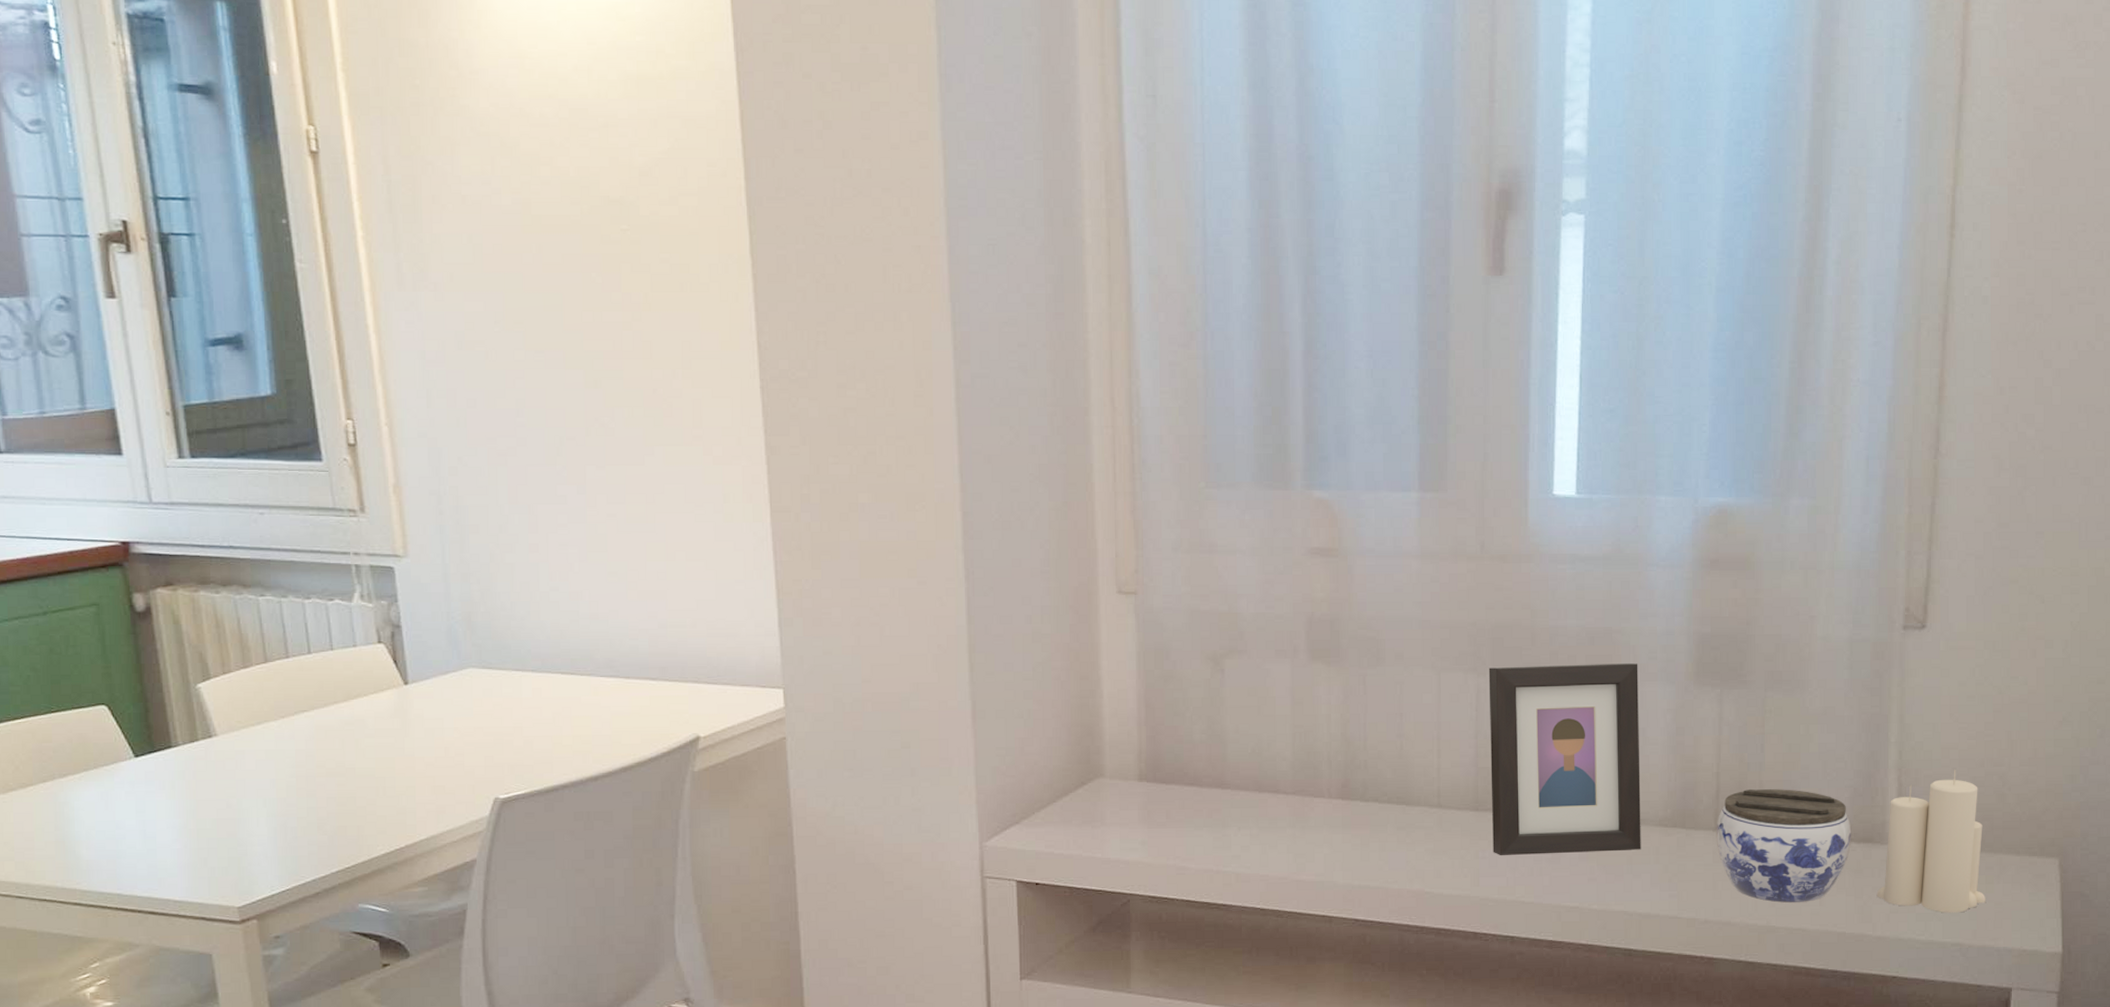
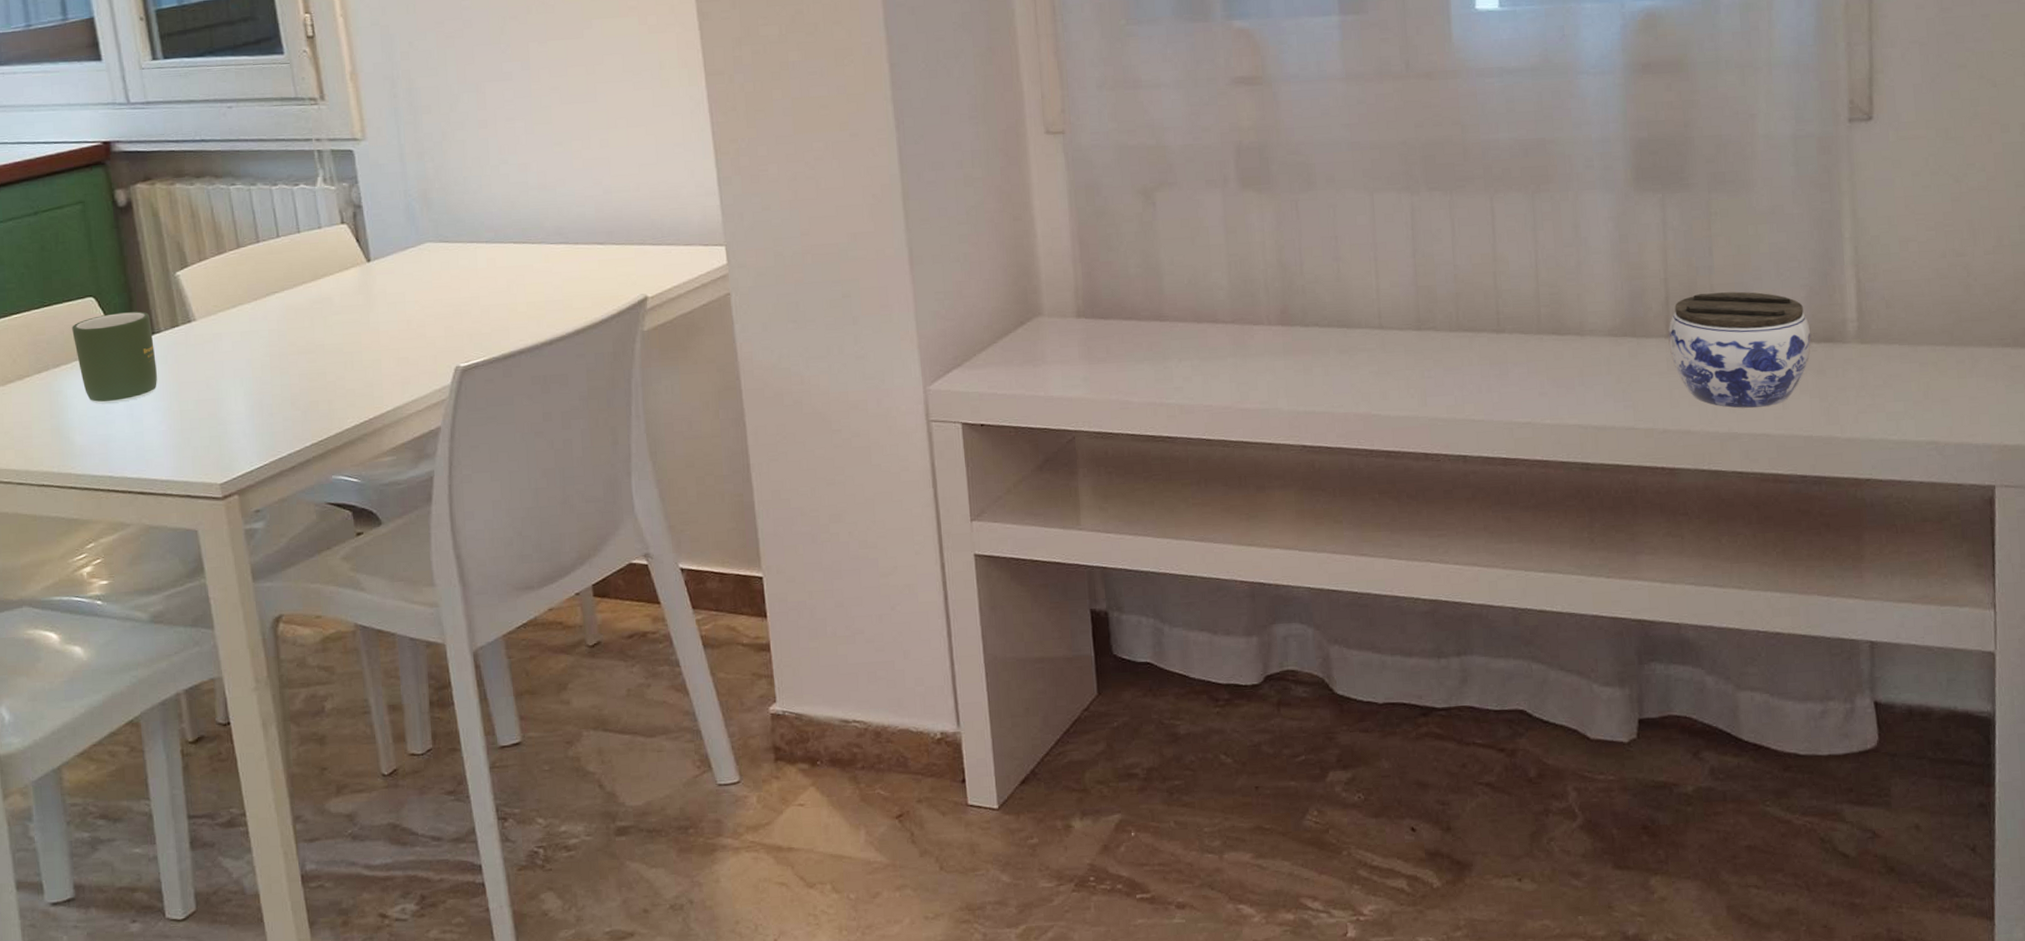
mug: none [81,722,173,818] -> present [72,311,157,404]
picture frame: present [1488,663,1641,856] -> none [1421,173,1592,375]
candle: present [1876,769,1985,913] -> none [1842,261,1959,411]

